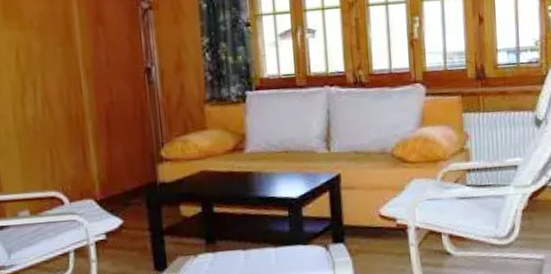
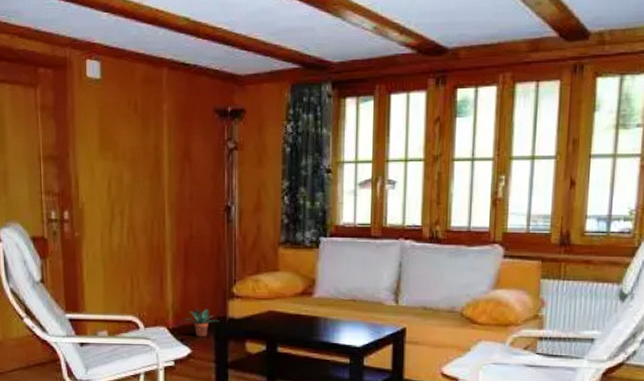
potted plant: none [113,175,150,205] -> present [185,308,219,336]

